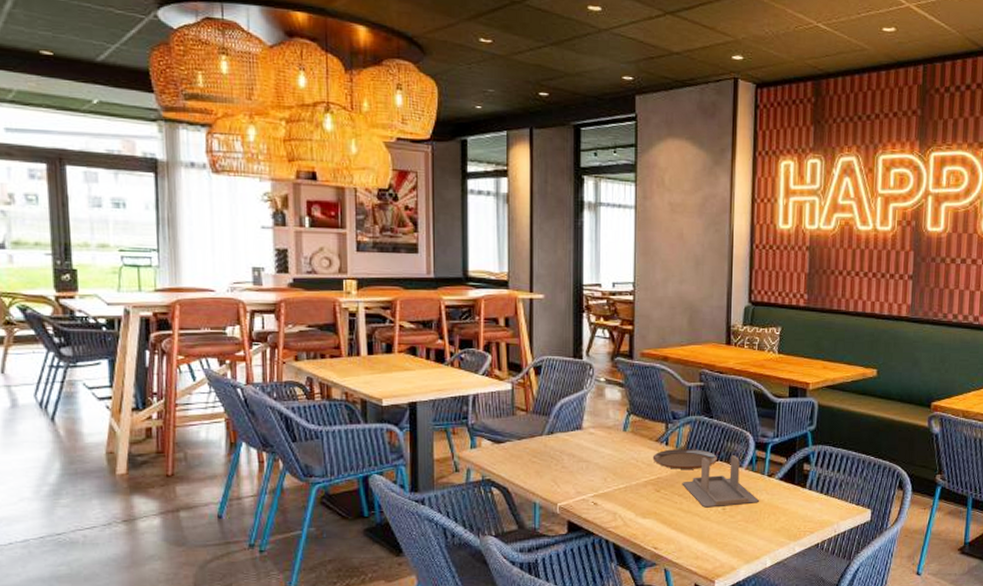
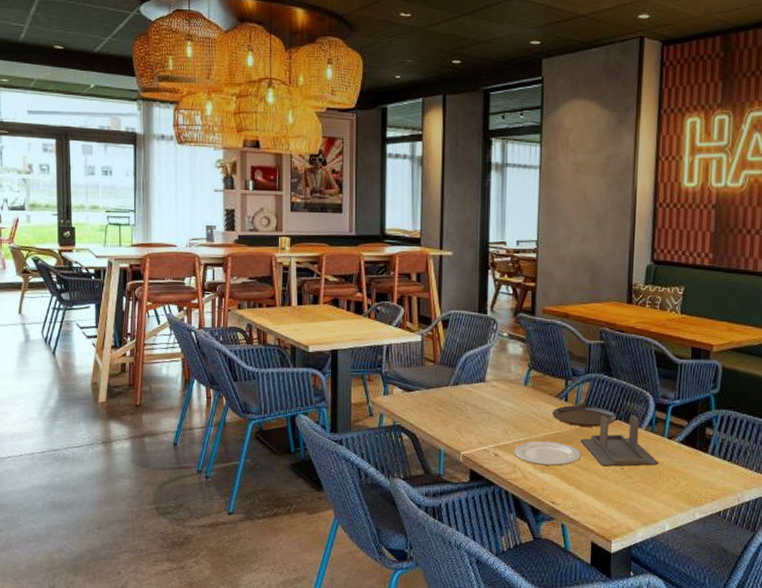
plate: none [614,486,683,511] -> present [514,440,581,466]

